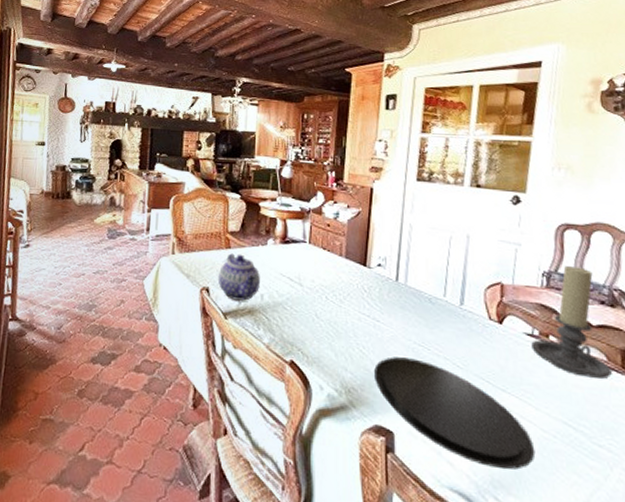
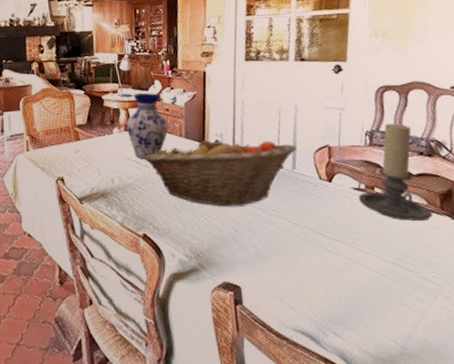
teapot: present [219,253,260,301] -> none [71,144,110,186]
vase: none [283,204,328,278] -> present [126,93,169,160]
fruit basket: none [299,259,466,341] -> present [144,138,297,207]
plate: present [374,357,536,470] -> none [219,221,368,308]

